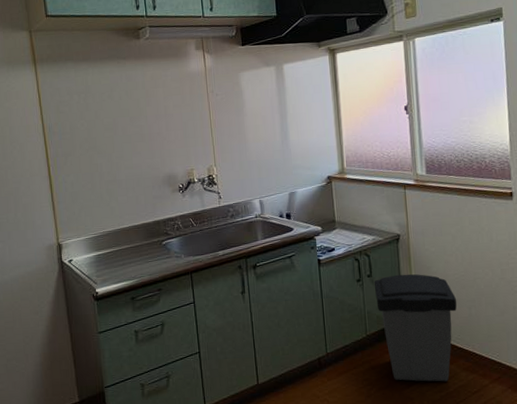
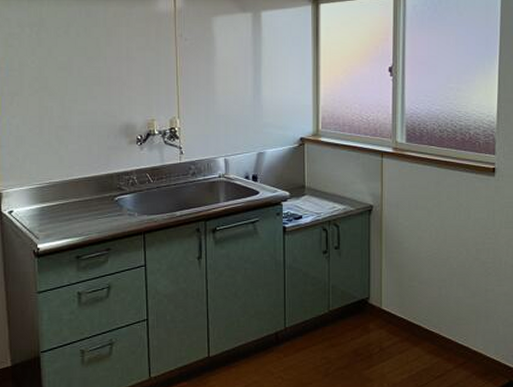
trash can: present [374,274,457,382] -> none [341,248,427,364]

